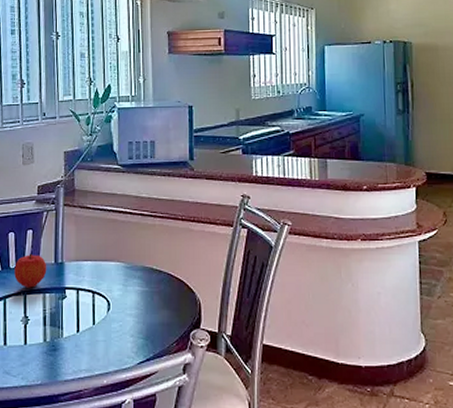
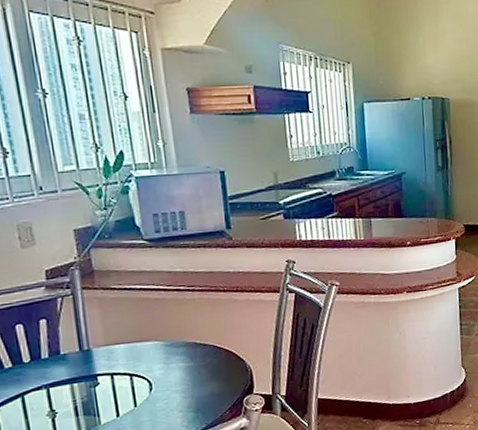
fruit: present [14,253,47,288] -> none [29,344,72,381]

